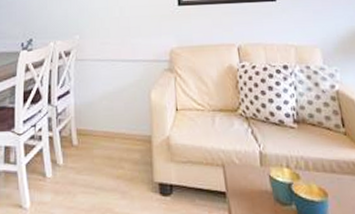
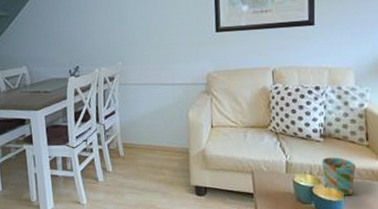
mug: none [297,146,337,195] -> present [321,157,356,196]

